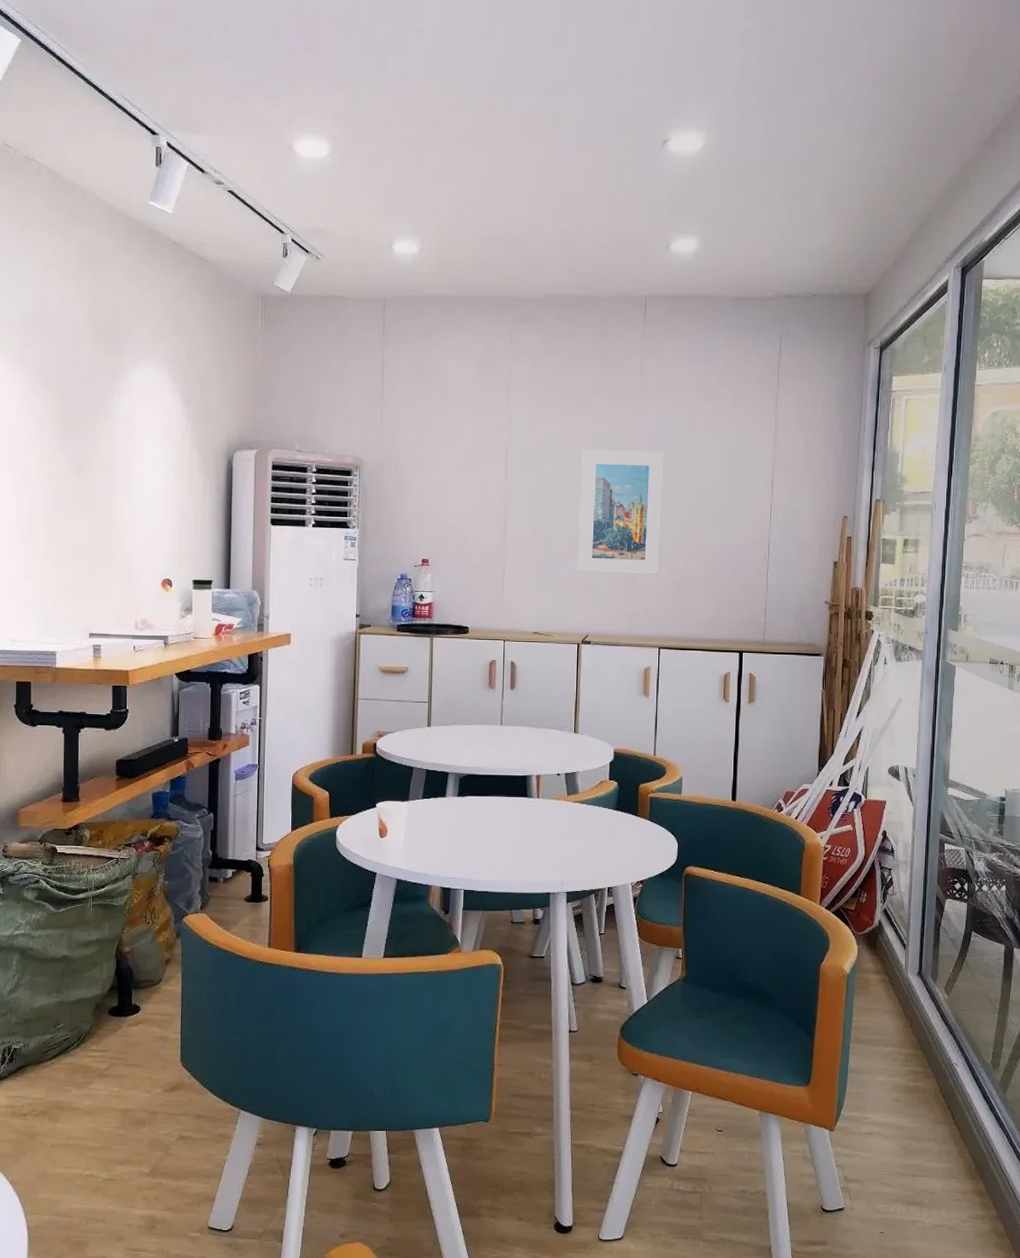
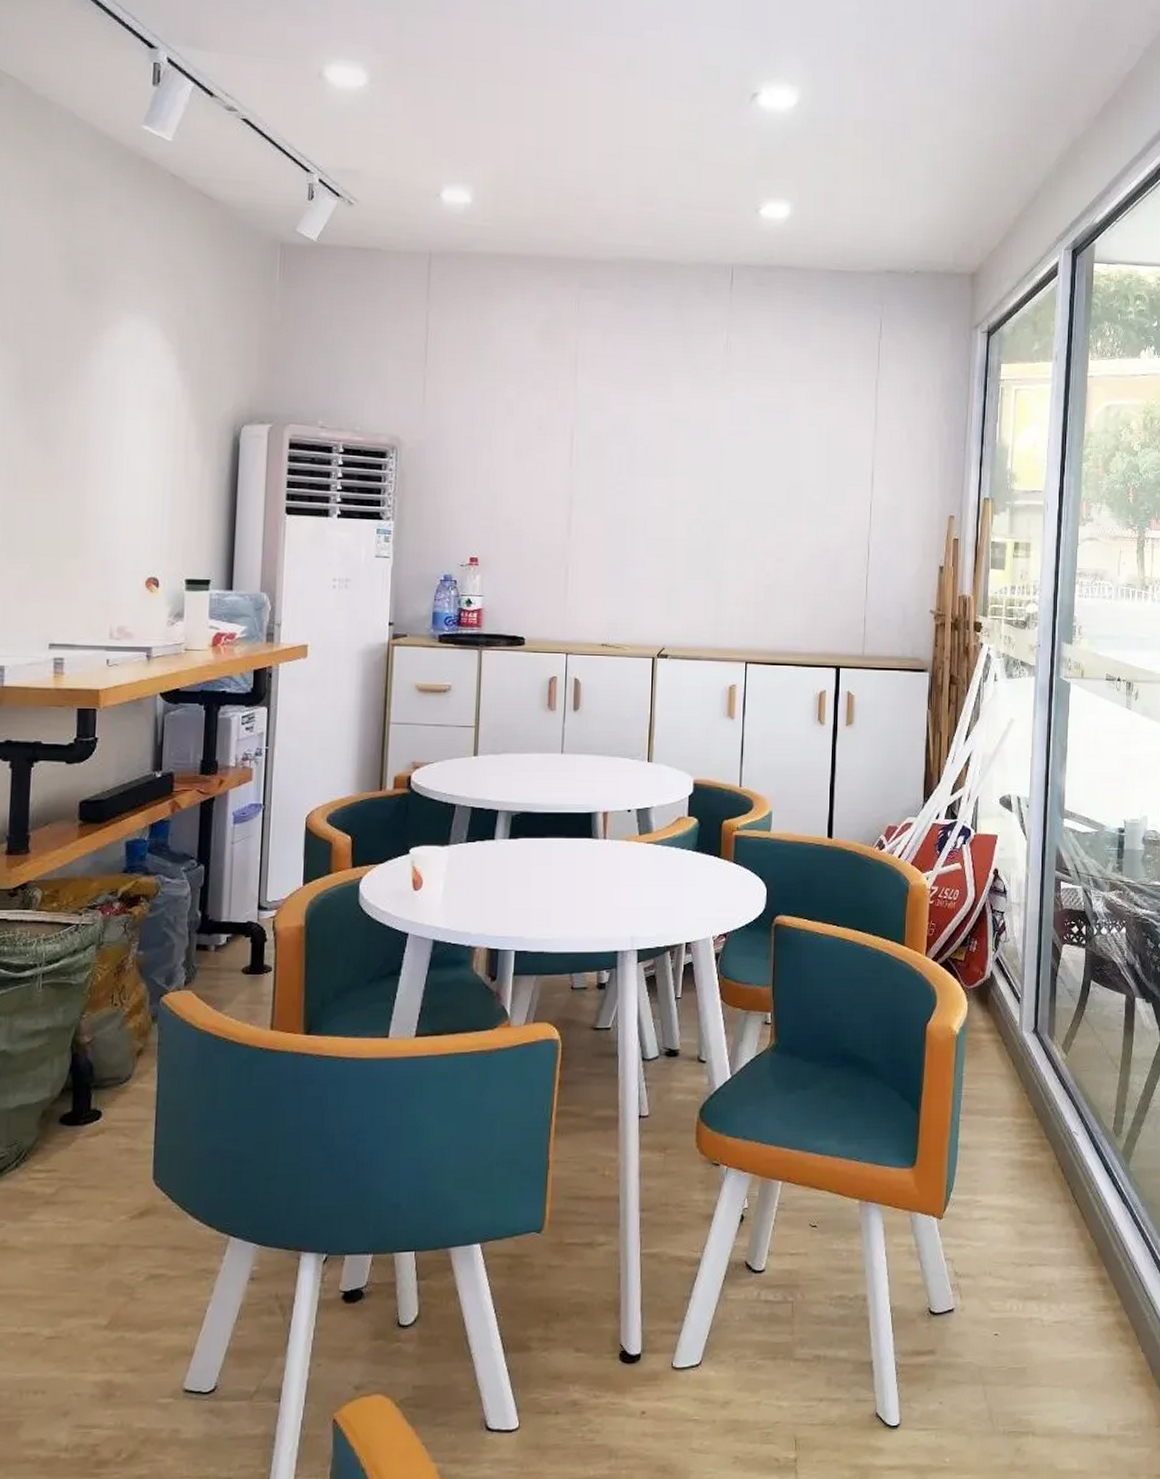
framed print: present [577,449,664,575] -> none [652,434,753,579]

